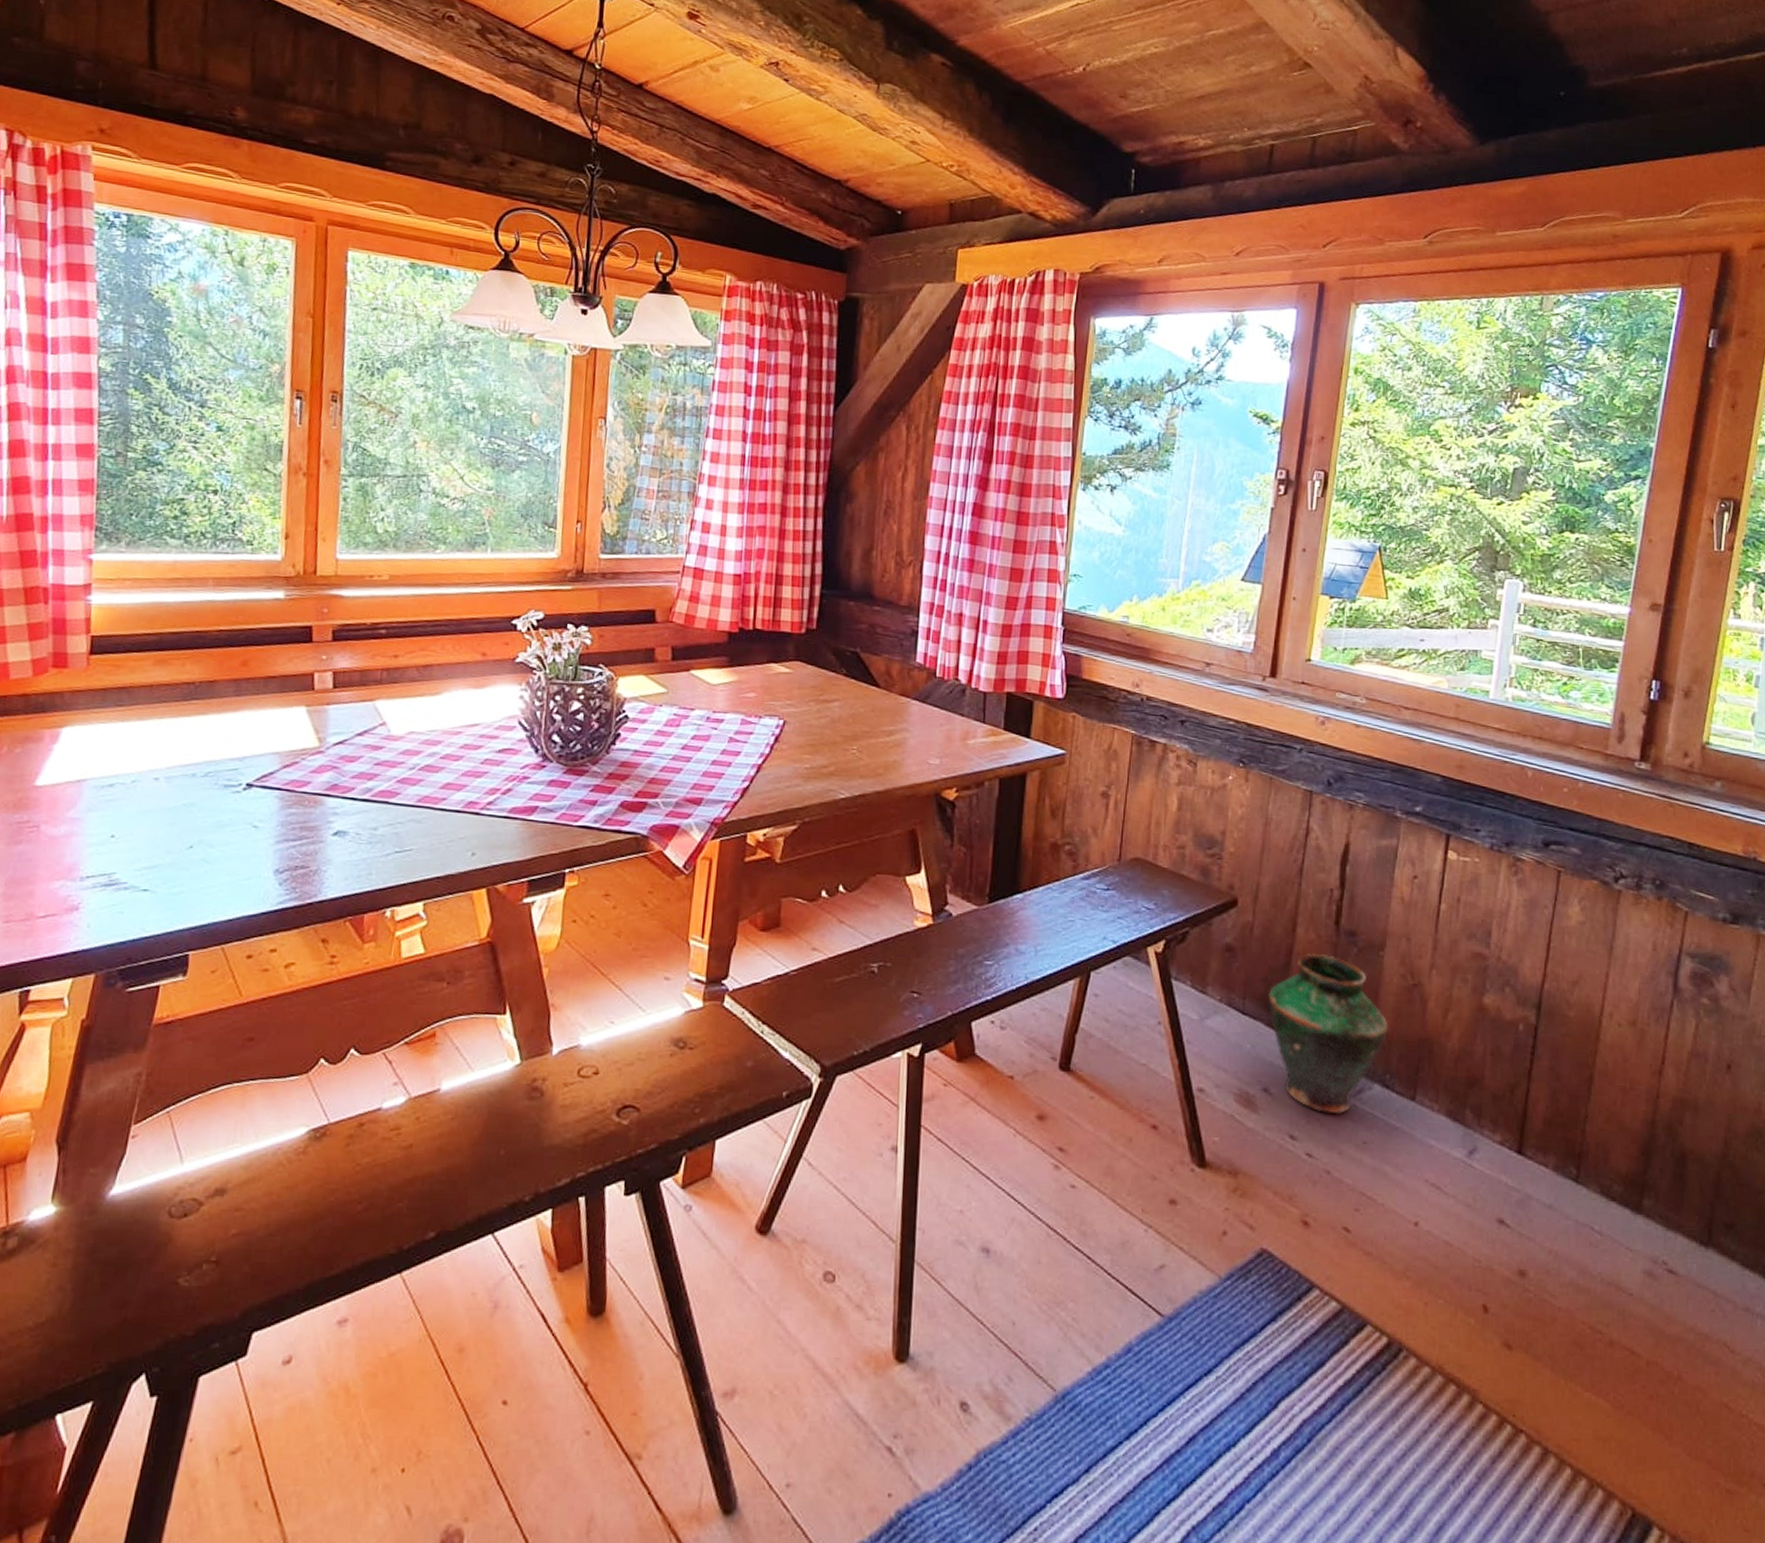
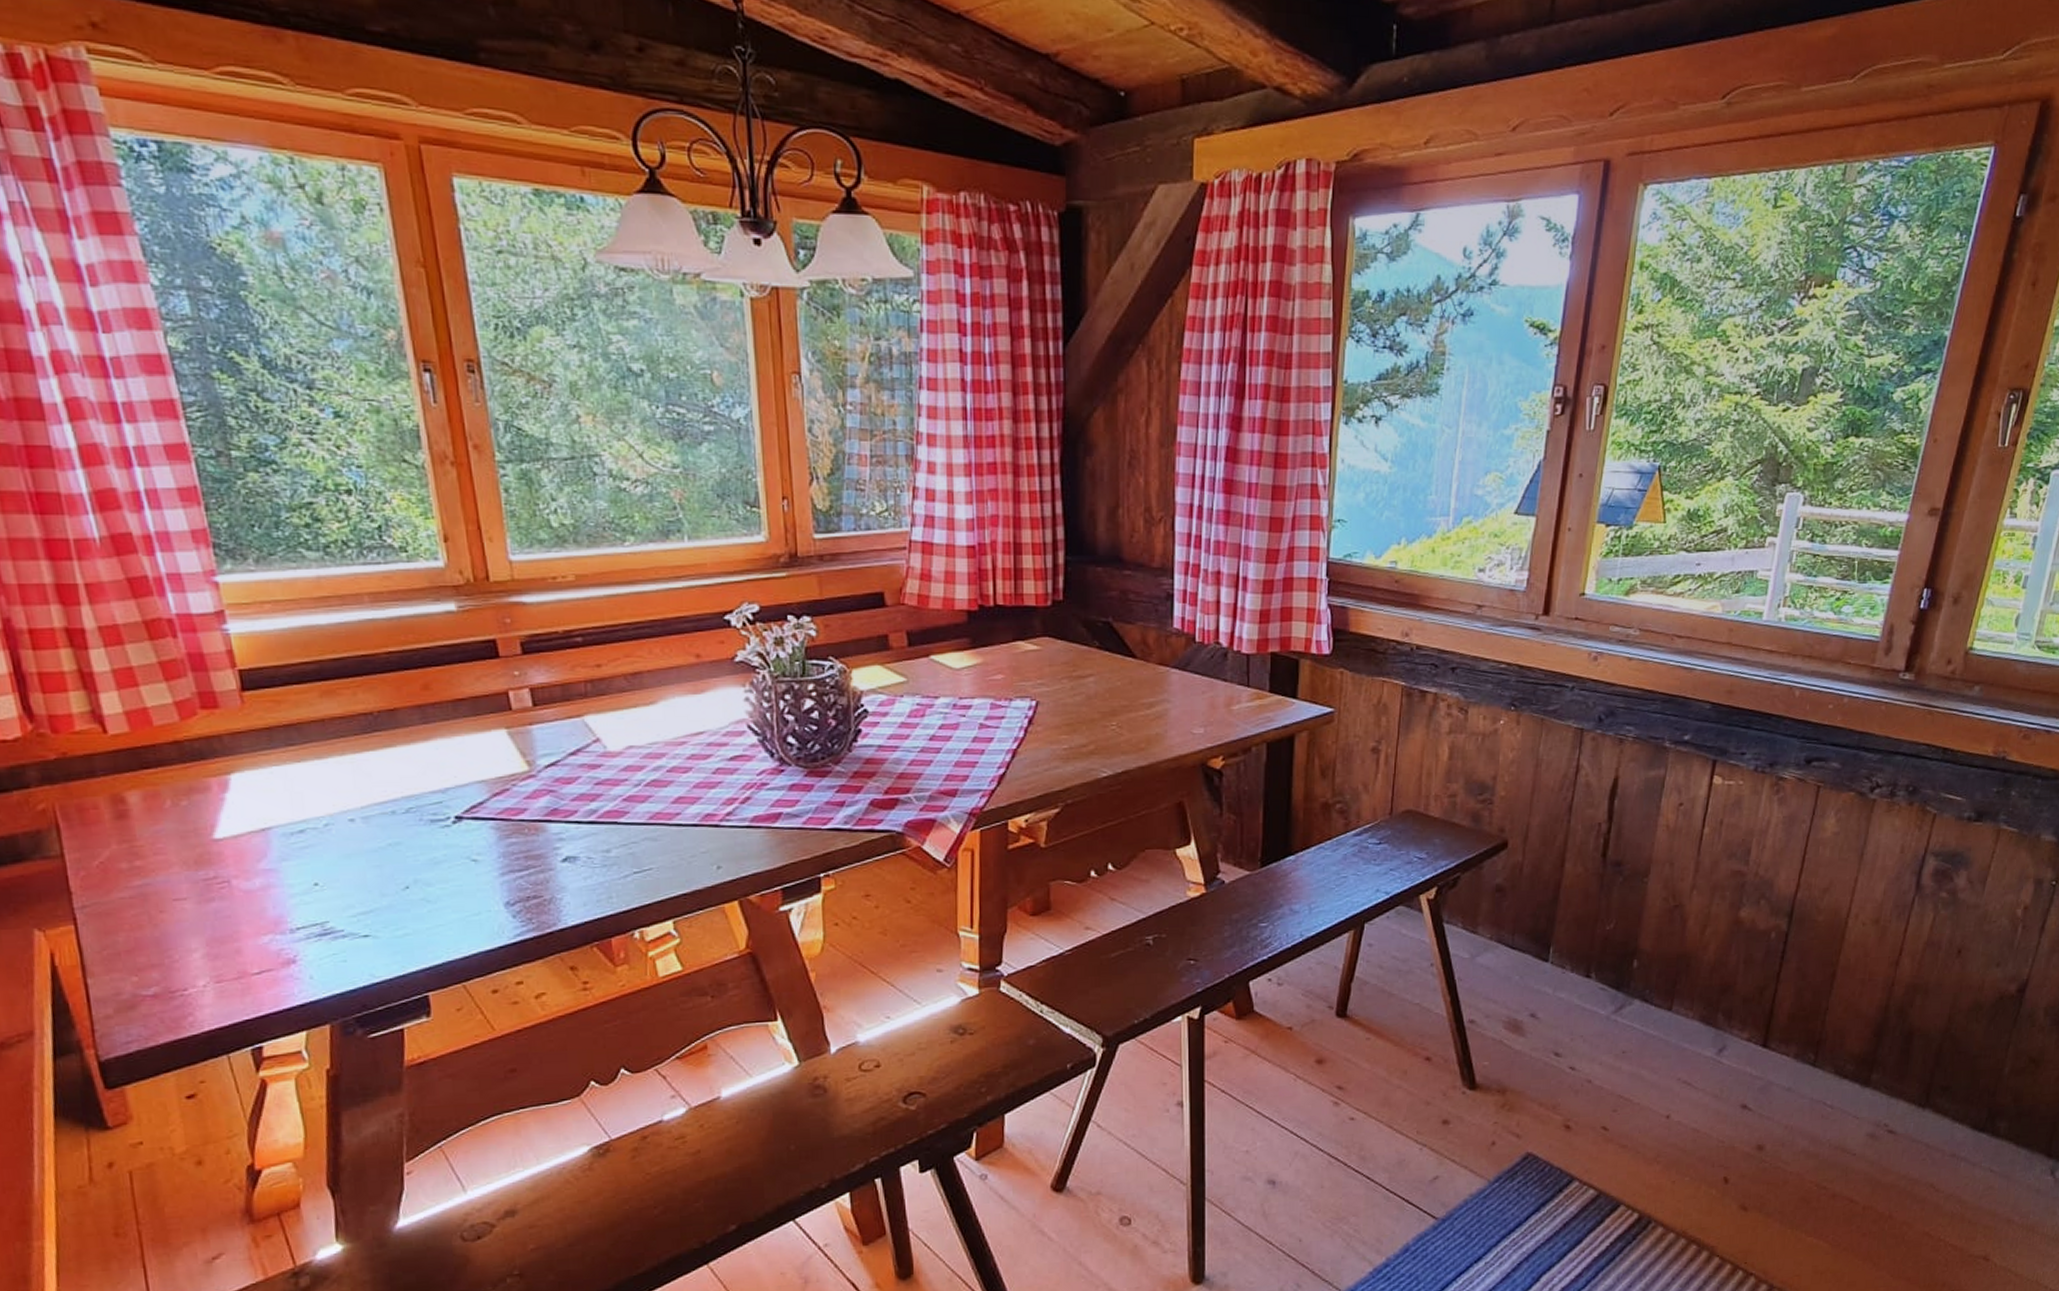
vase: present [1268,953,1388,1115] -> none [1536,885,1650,1030]

